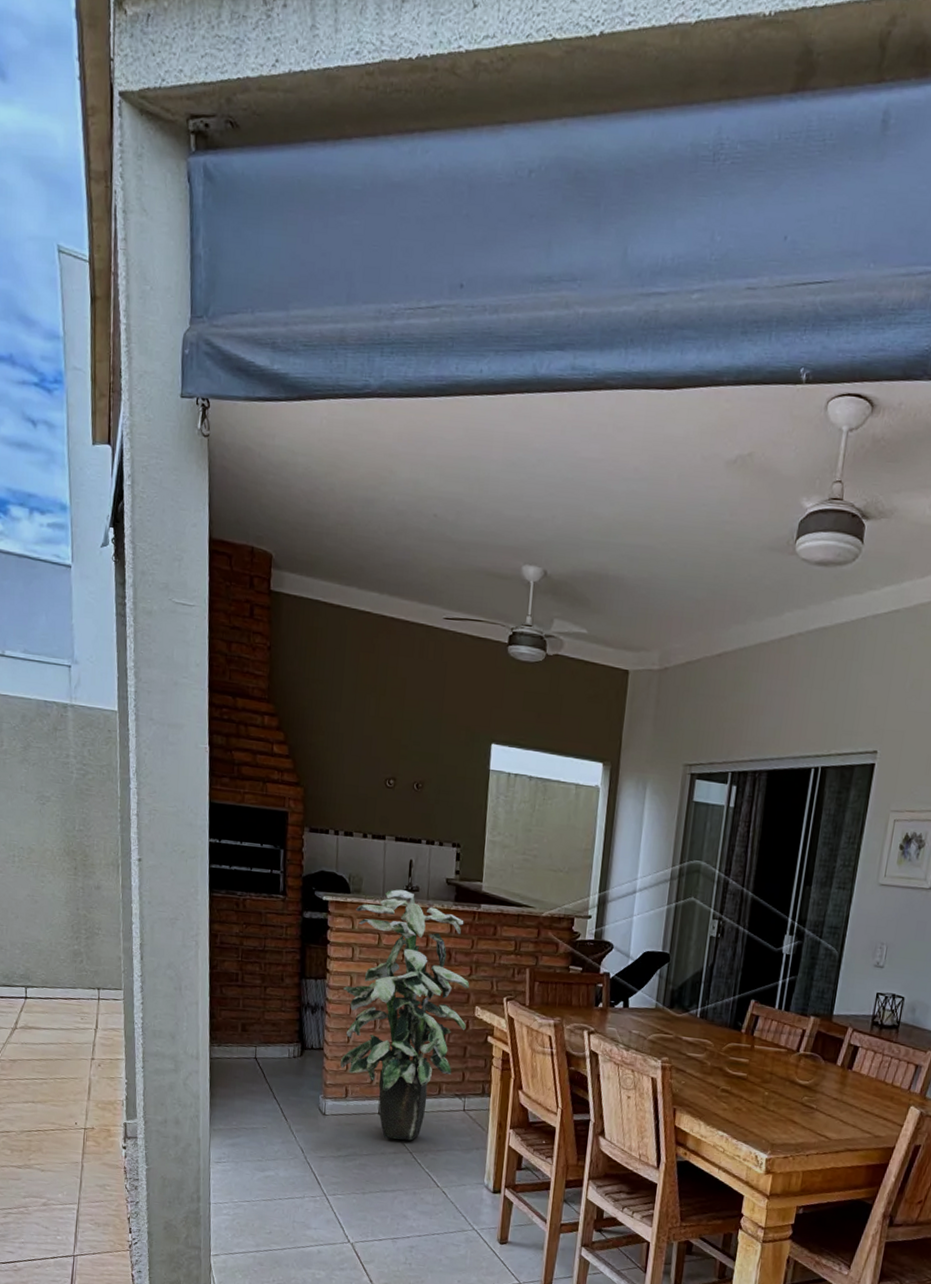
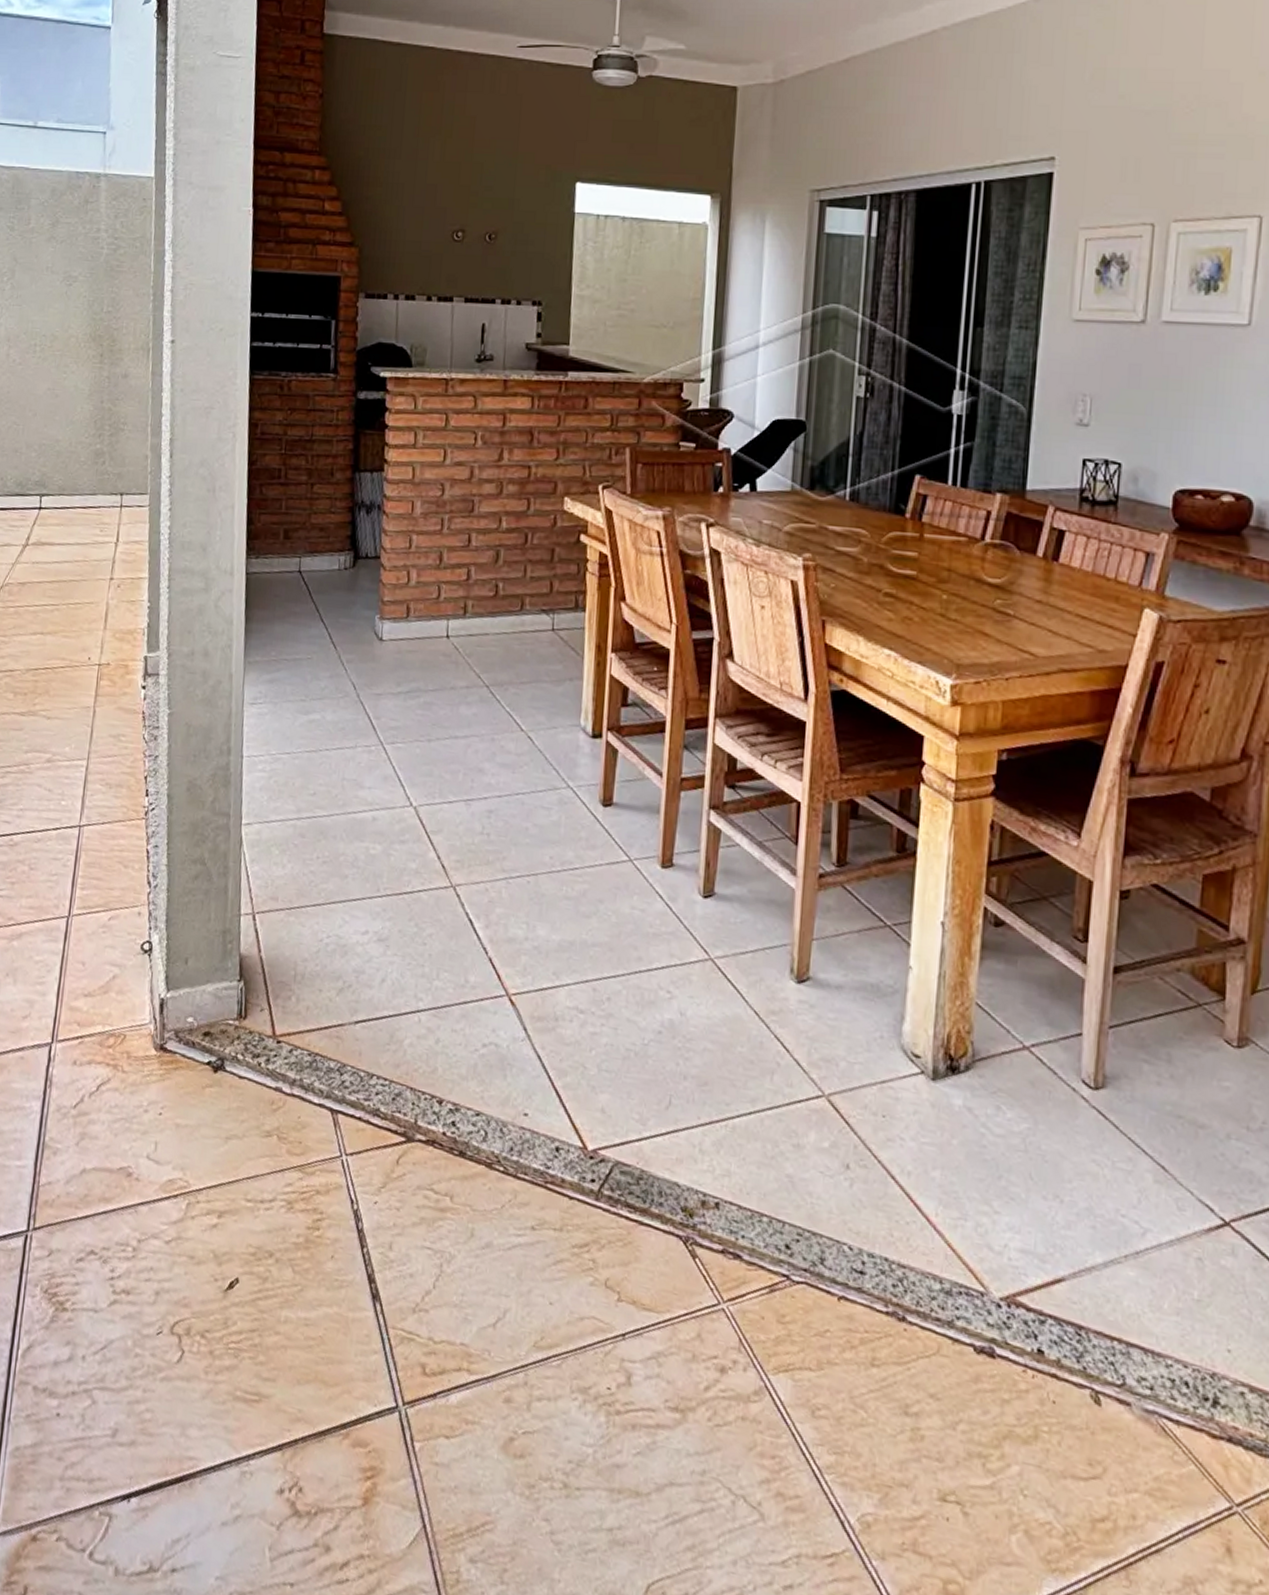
indoor plant: present [340,889,470,1141] -> none [400,359,557,671]

